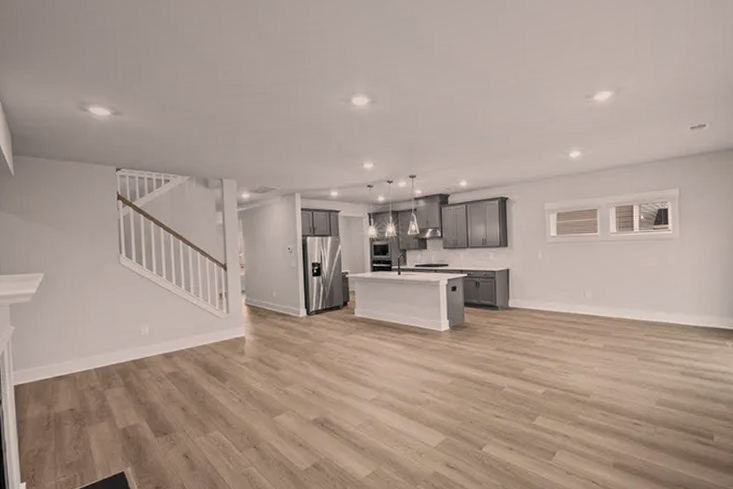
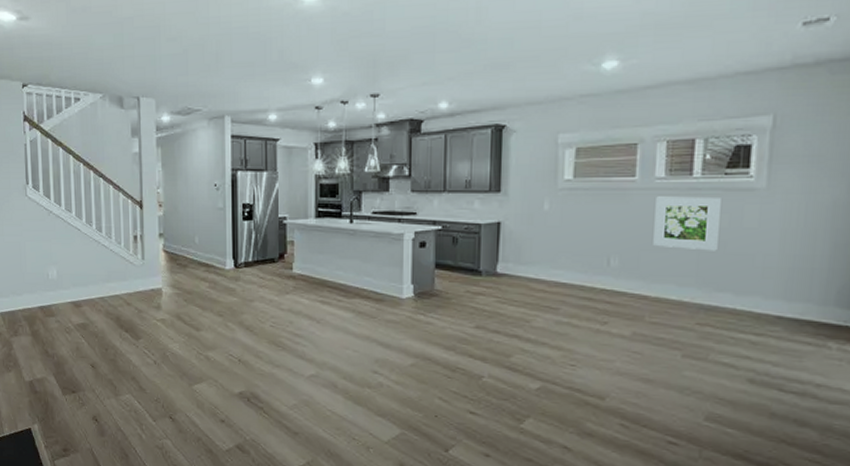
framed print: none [612,245,653,283] -> present [653,196,721,251]

